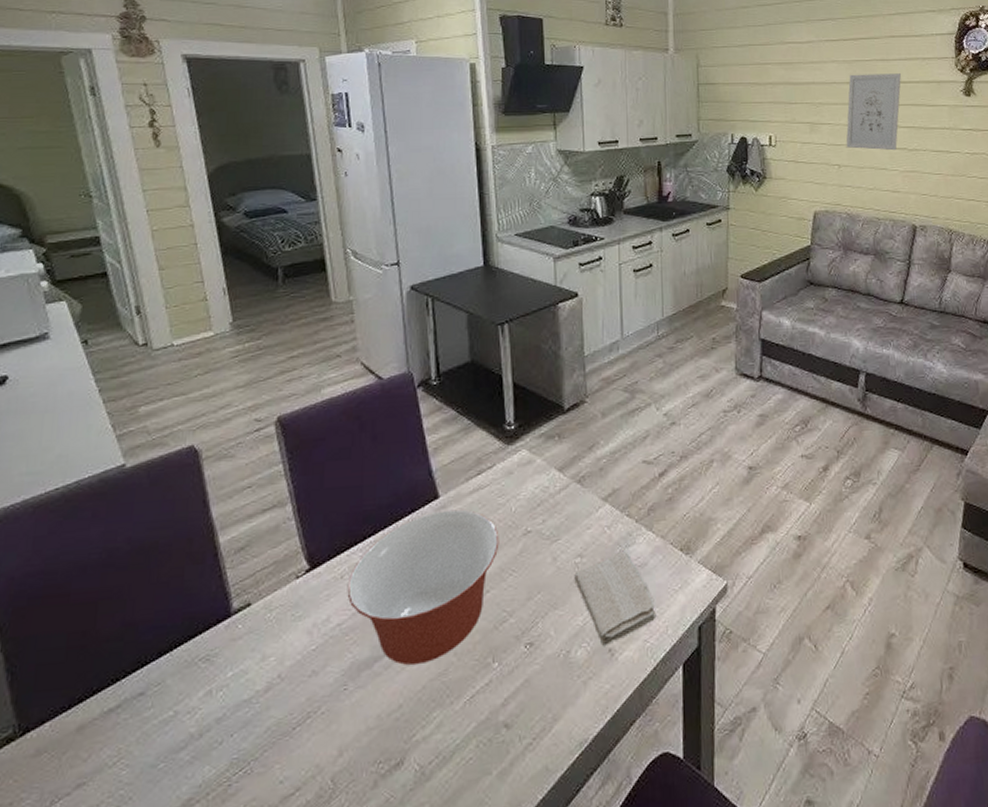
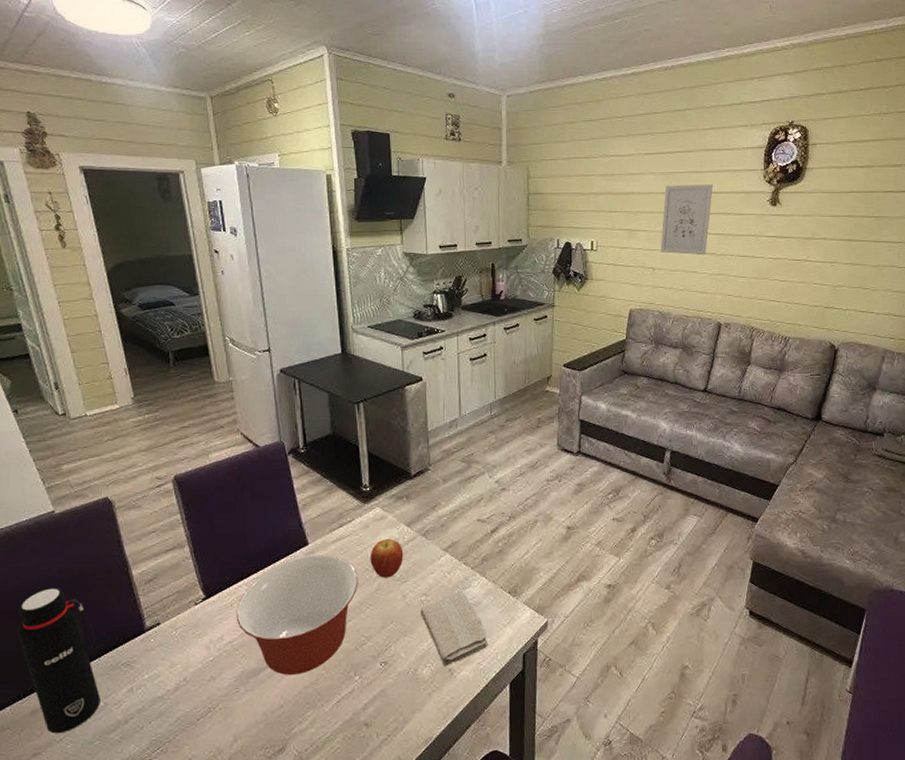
water bottle: none [66,560,169,756] -> present [17,586,100,734]
fruit: none [514,487,555,537] -> present [370,538,404,578]

